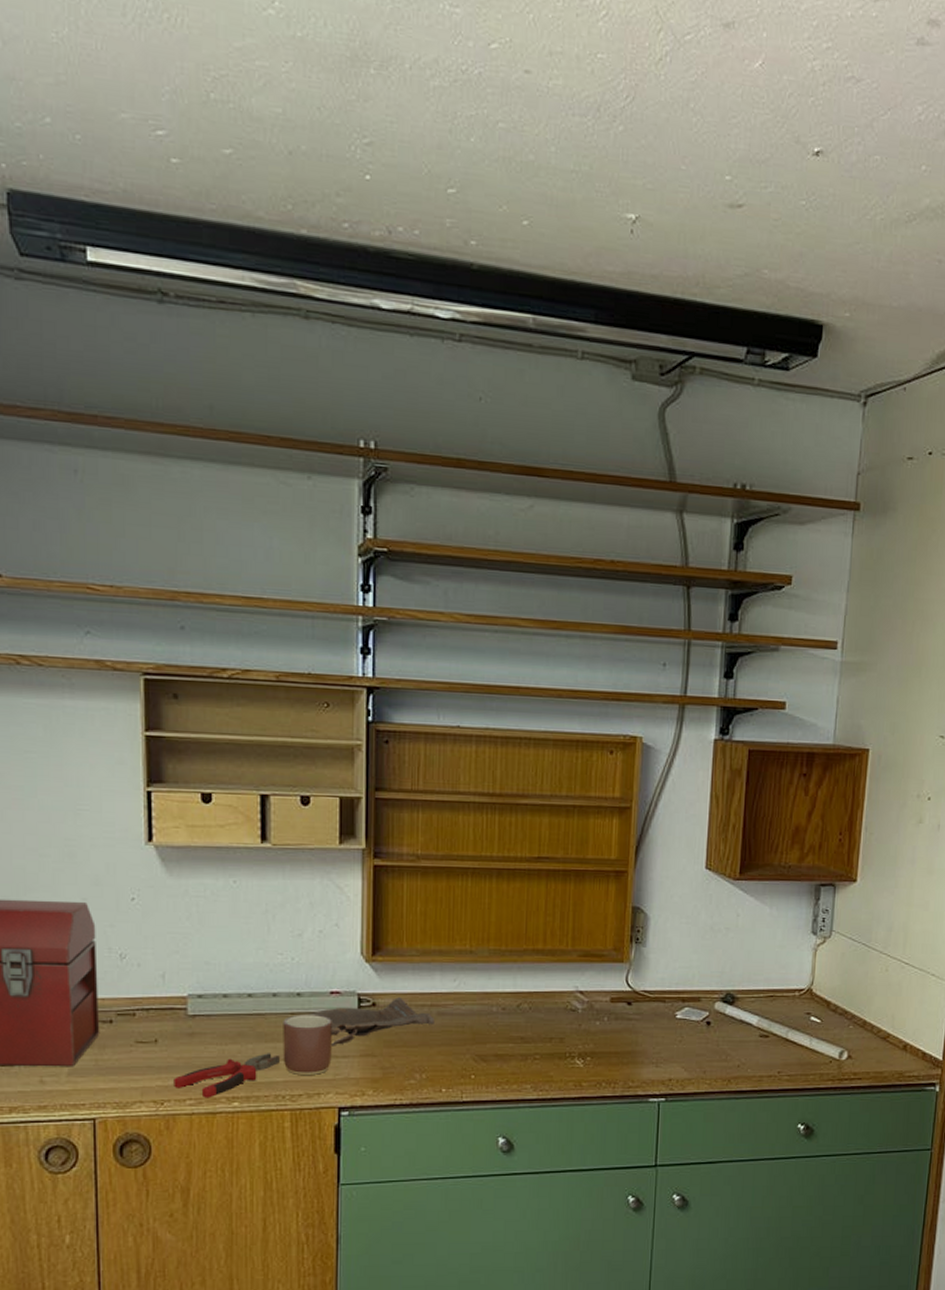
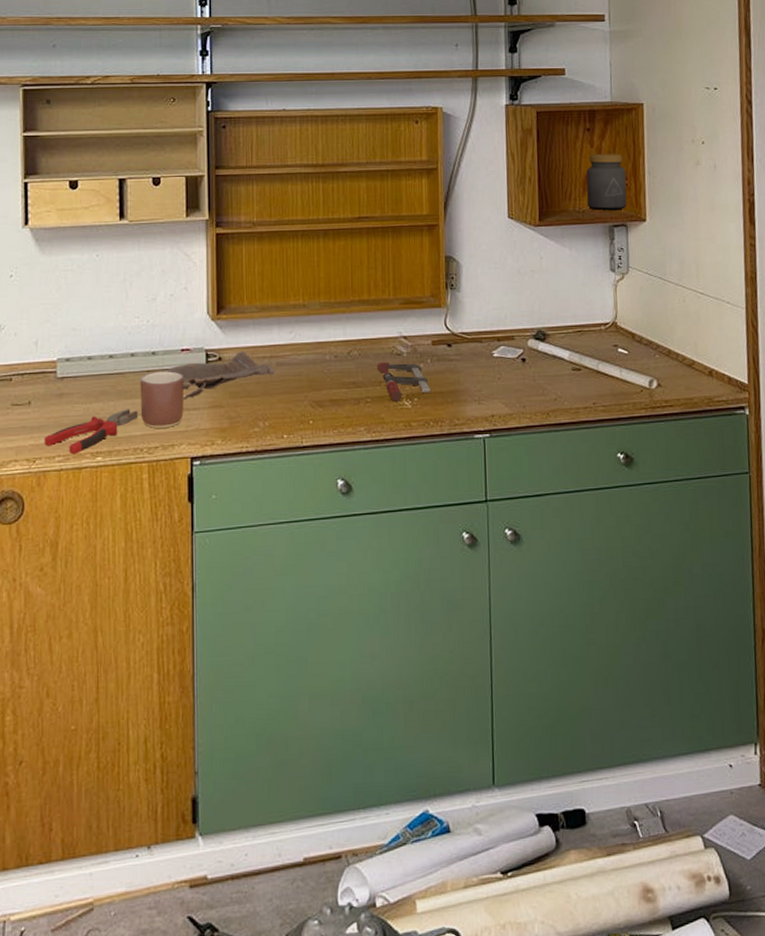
clamp: none [548,1017,606,1060] -> present [376,361,432,402]
jar: none [794,803,841,867] -> present [586,154,627,210]

